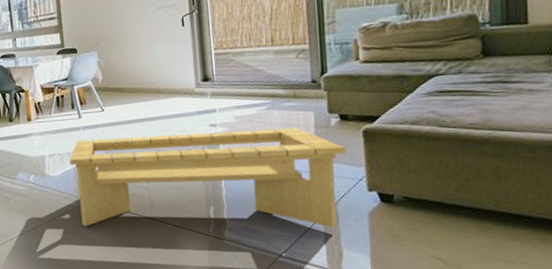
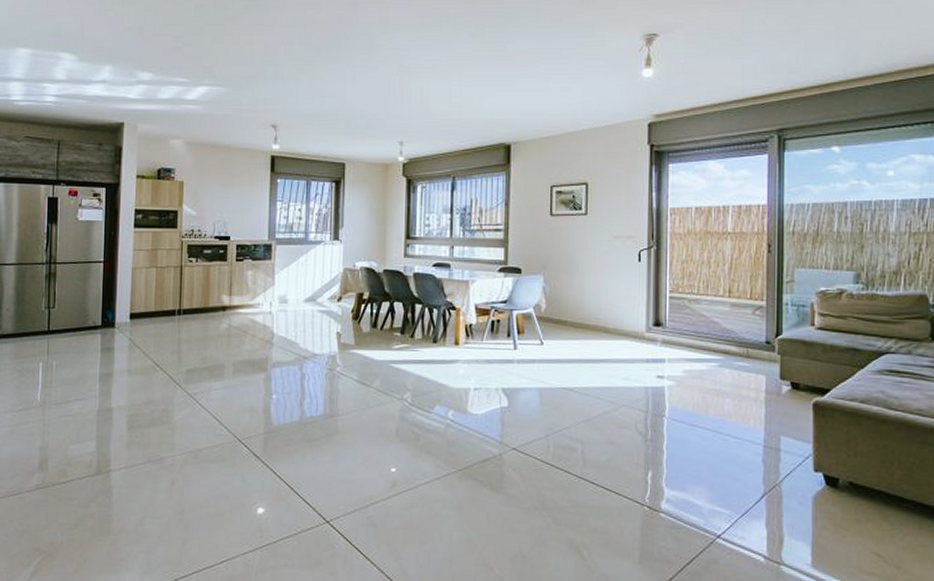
coffee table: present [69,127,346,228] -> none [497,375,795,510]

